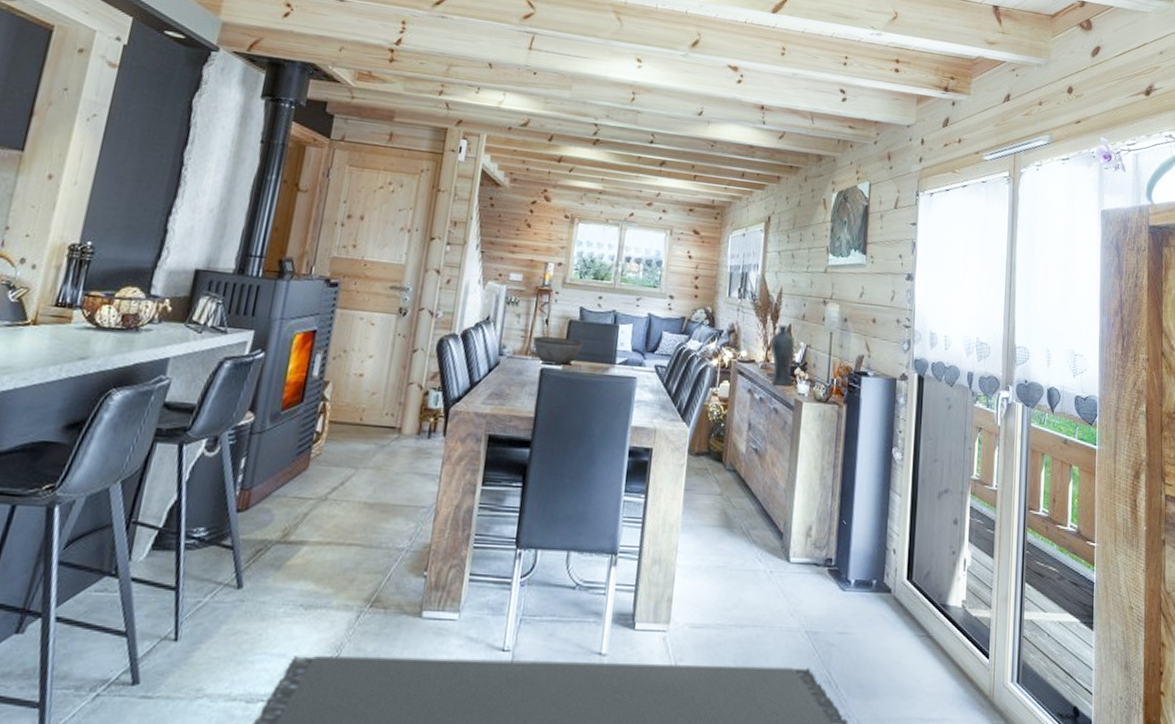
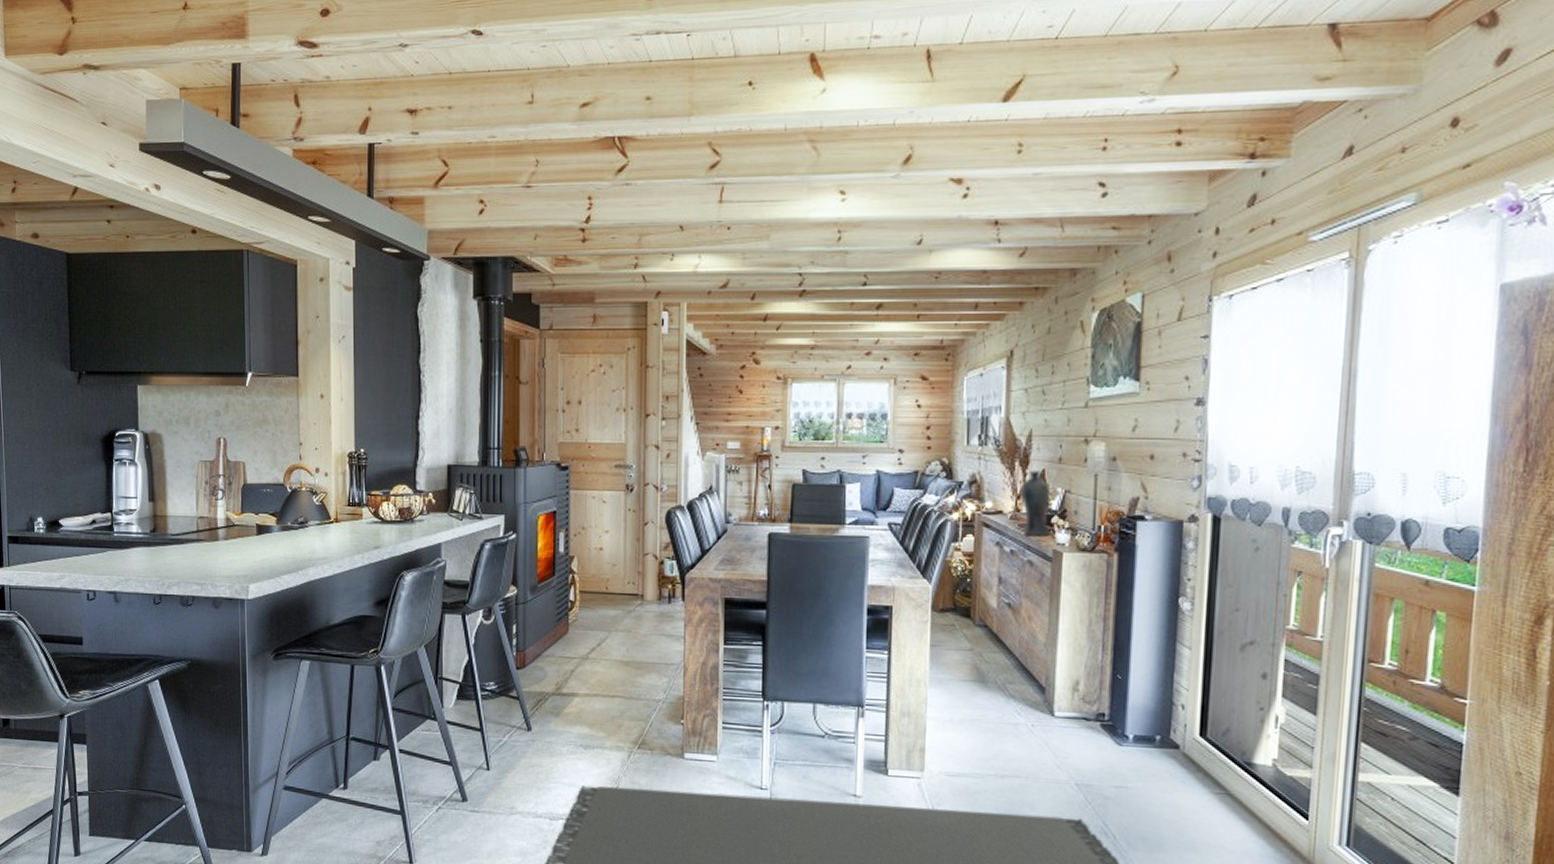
bowl: present [532,336,583,366] -> none [757,501,809,530]

